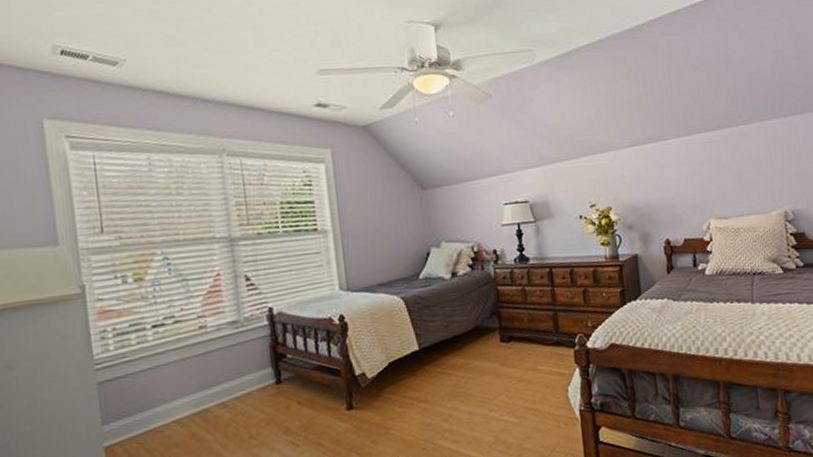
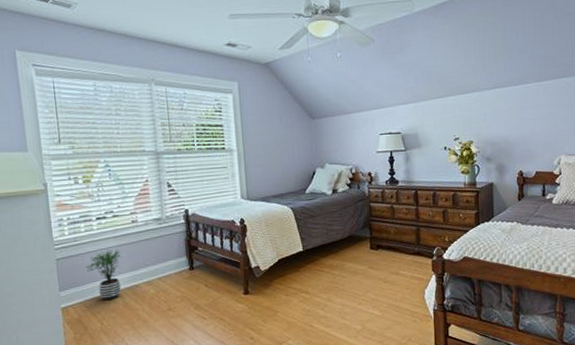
potted plant: none [138,365,188,433] -> present [86,249,123,301]

